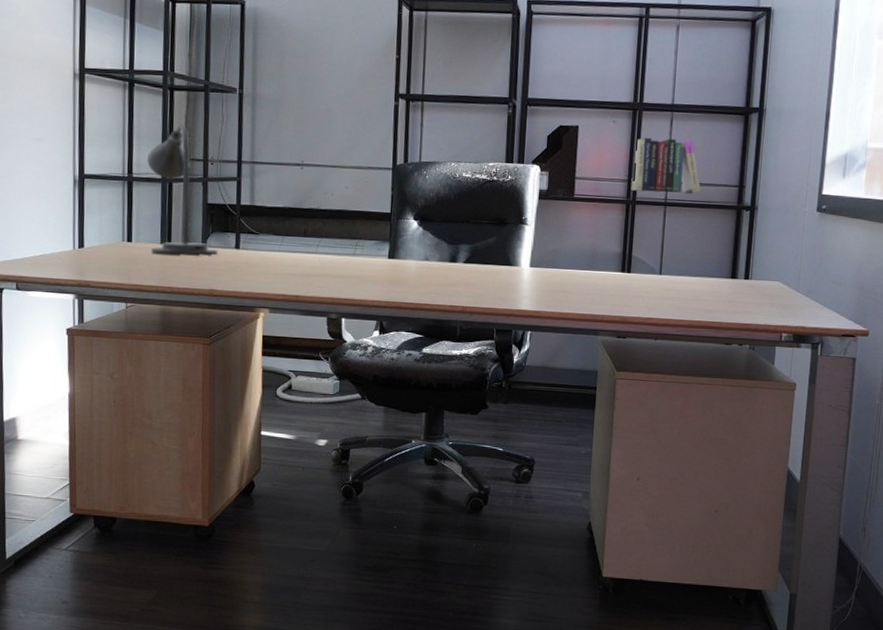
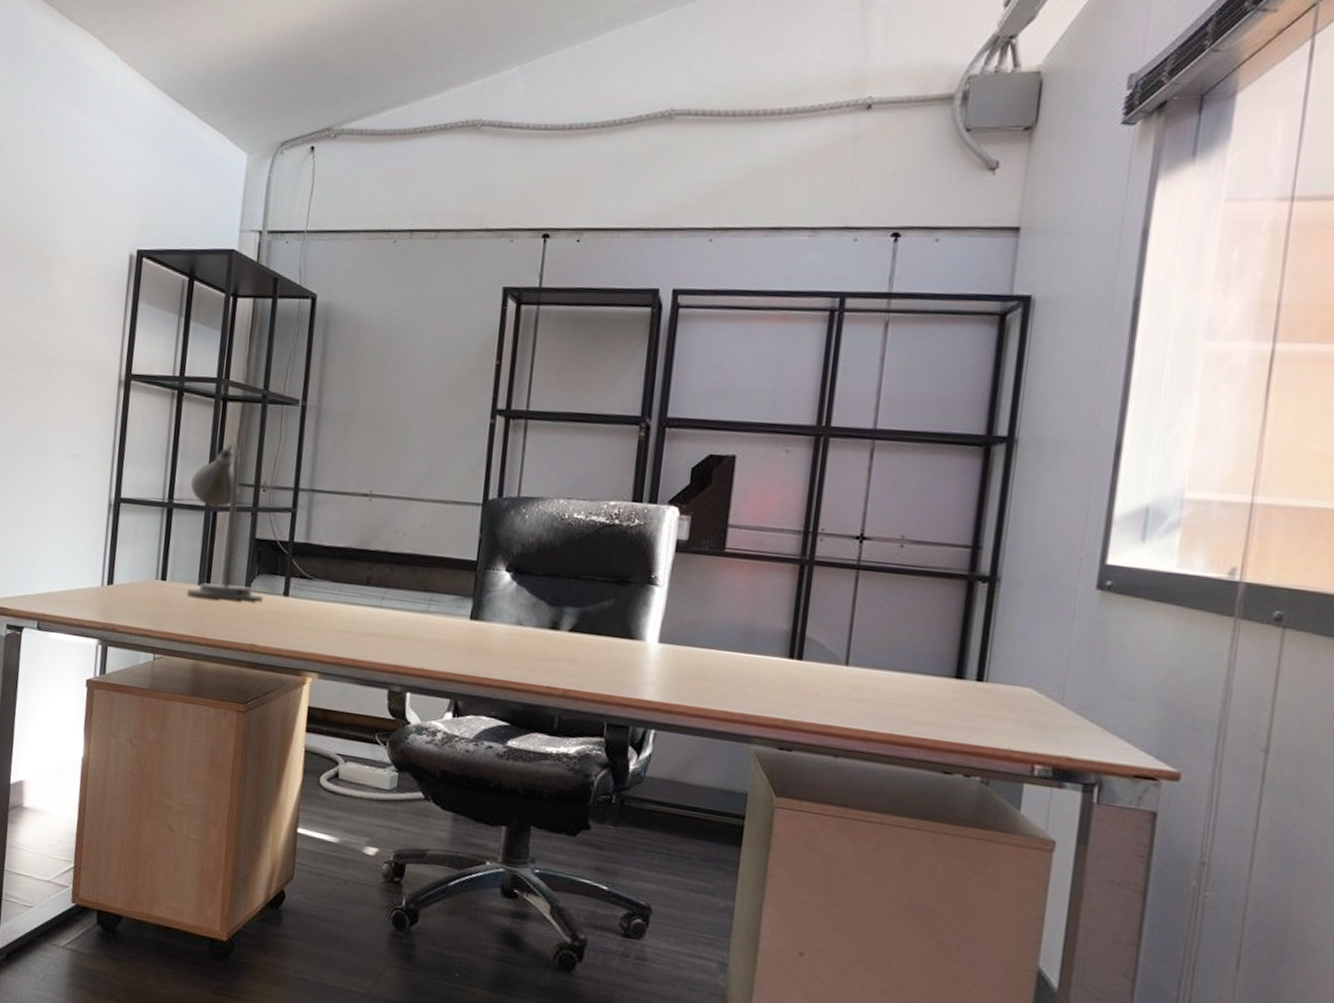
books: present [631,137,701,195] -> none [807,473,914,556]

